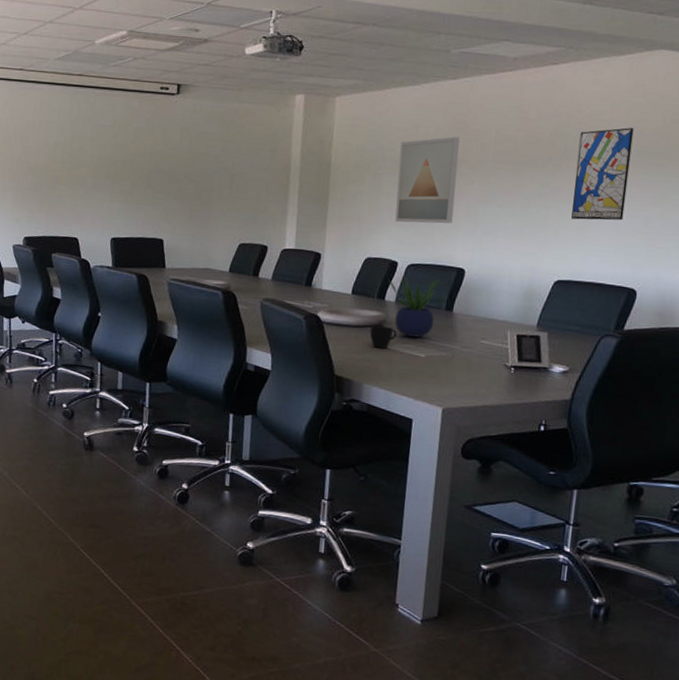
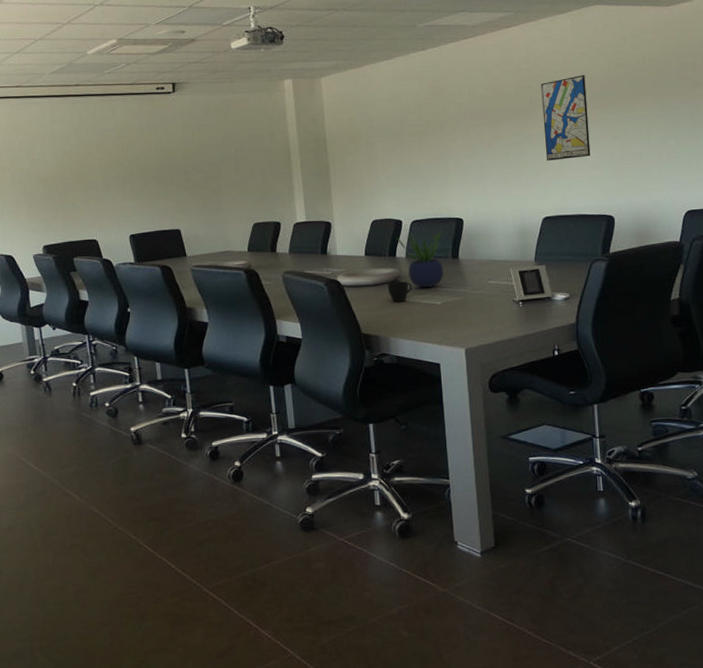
wall art: present [395,136,460,224] -> none [387,101,444,185]

